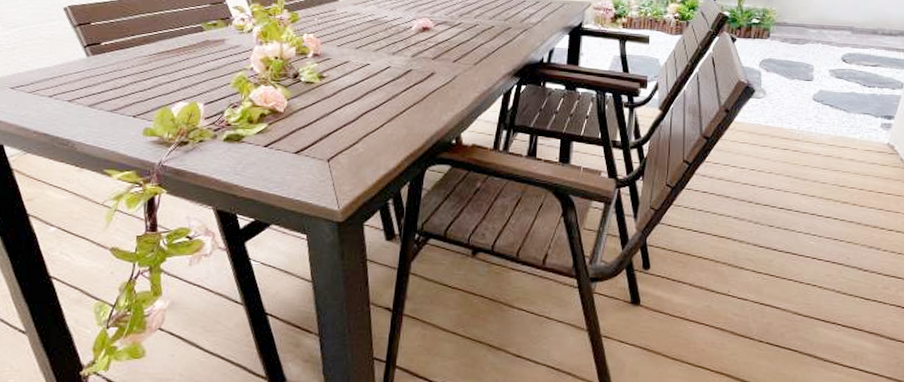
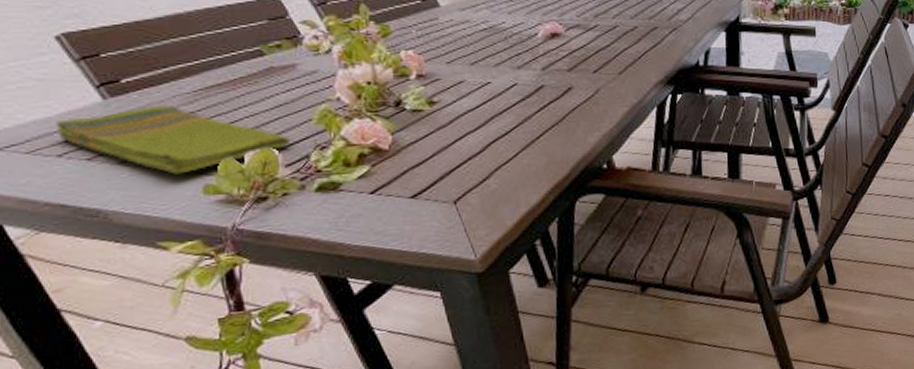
dish towel: none [52,63,211,118] -> present [56,104,290,174]

